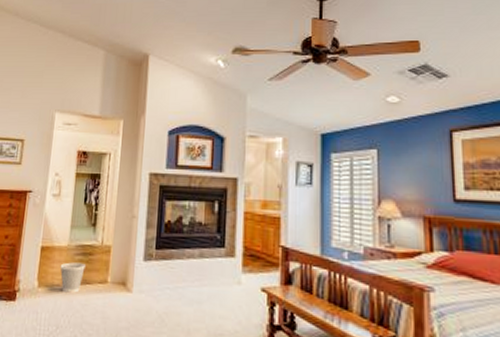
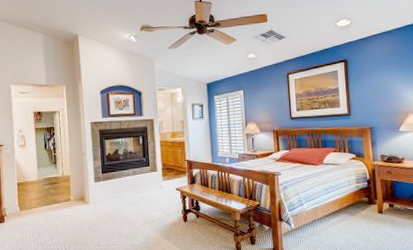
wastebasket: present [60,262,85,293] -> none [34,190,53,211]

